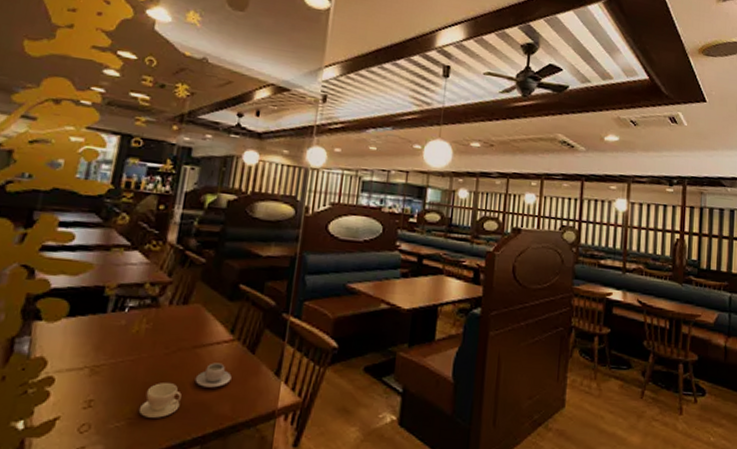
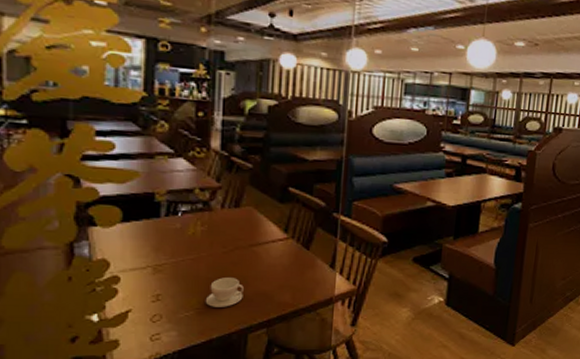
teacup: present [195,363,232,388] -> none [255,259,289,280]

